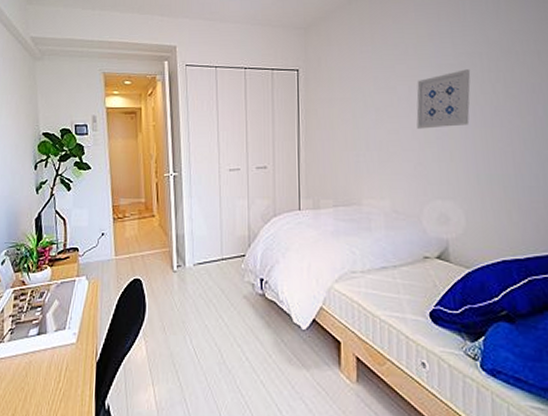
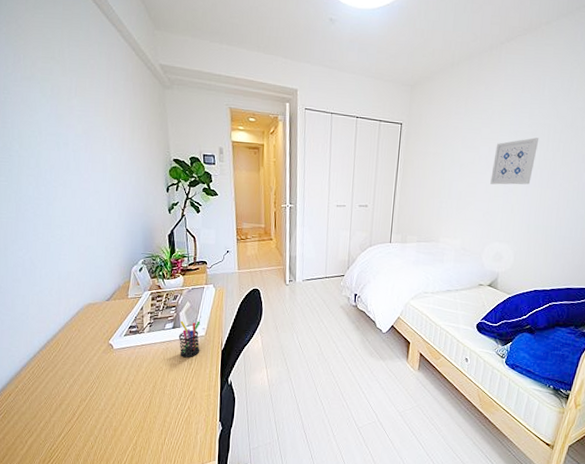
pen holder: none [44,323,71,374] -> present [178,320,201,358]

